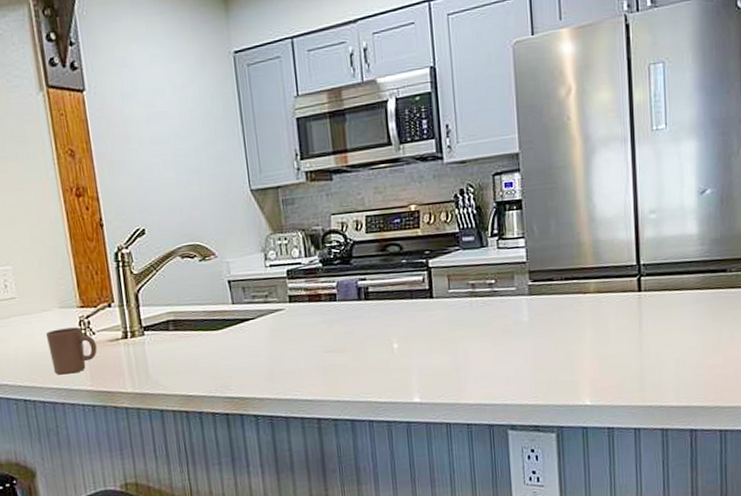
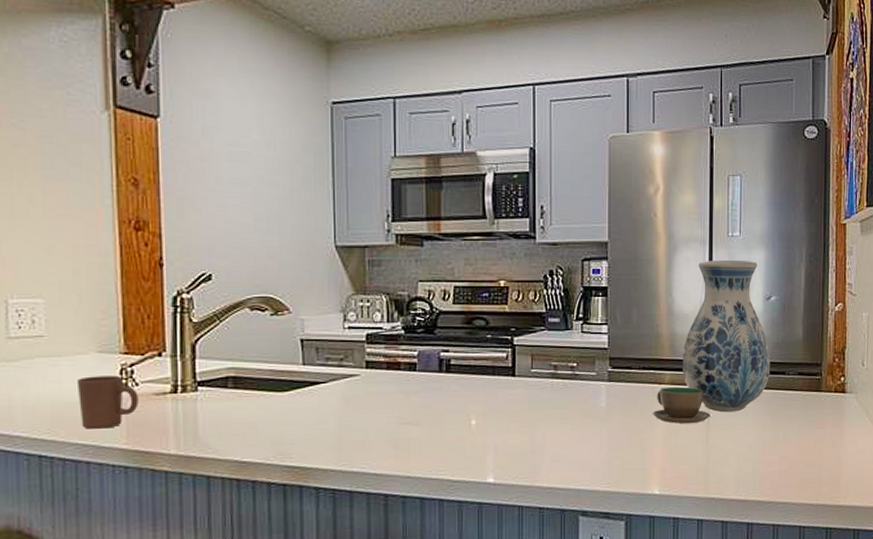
cup: none [578,294,642,333] -> present [652,386,710,424]
vase: none [608,153,709,318] -> present [682,259,771,413]

